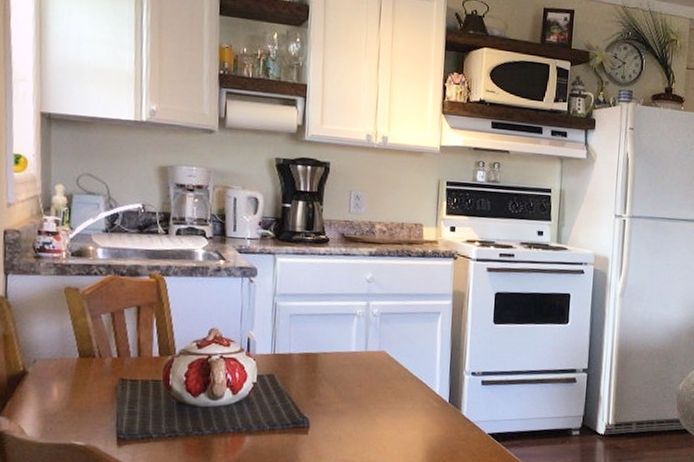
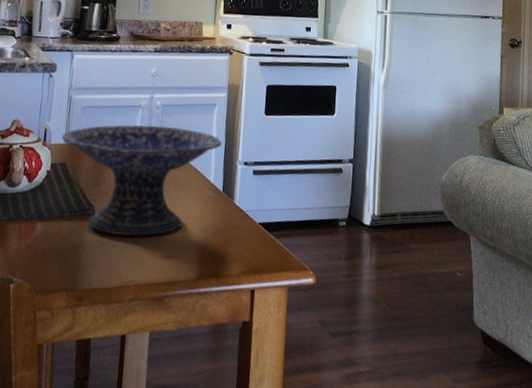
decorative bowl: none [267,333,447,449] -> present [61,124,222,236]

